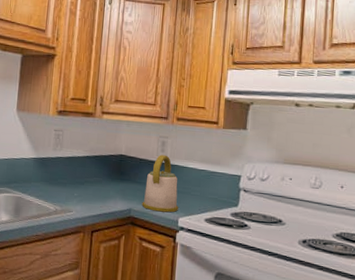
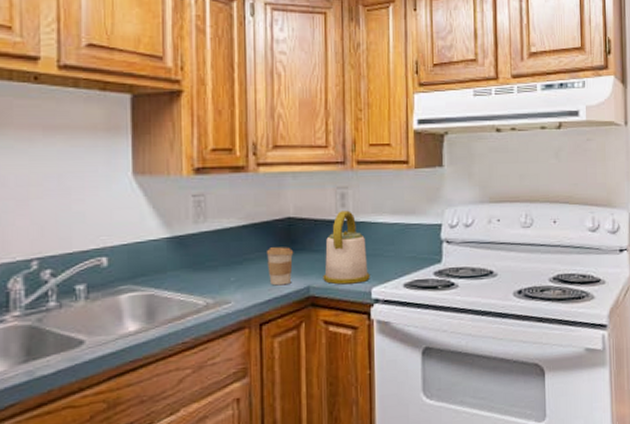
coffee cup: none [101,175,122,205] -> present [266,247,294,286]

